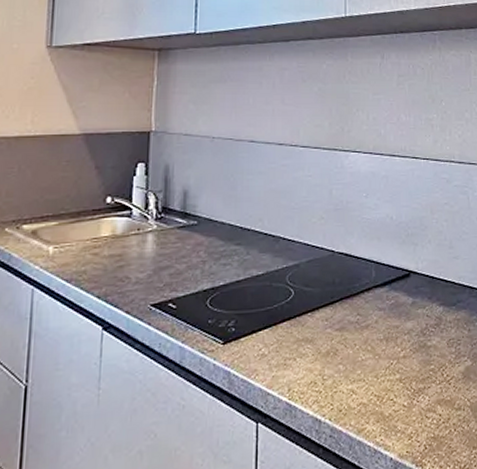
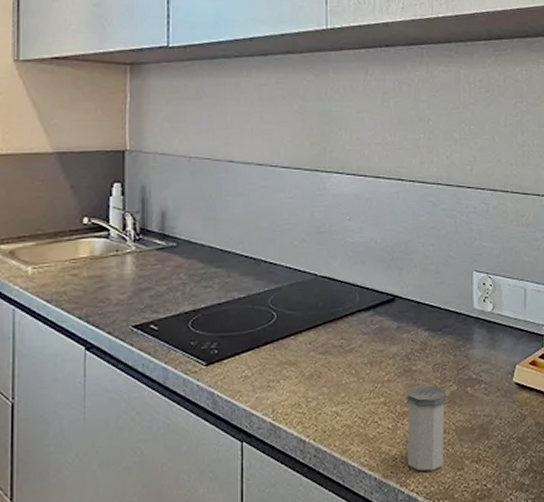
salt shaker: none [422,360,461,450] -> present [407,385,446,471]

